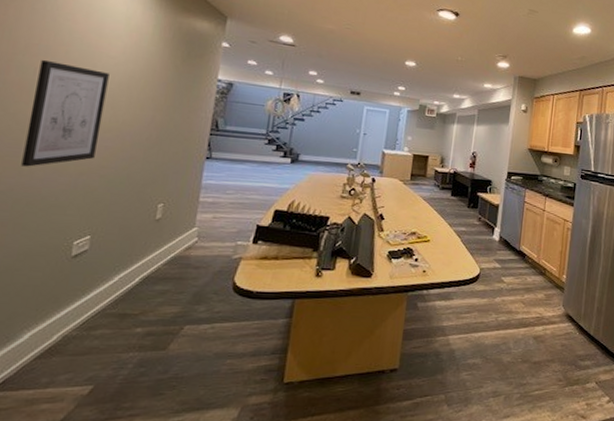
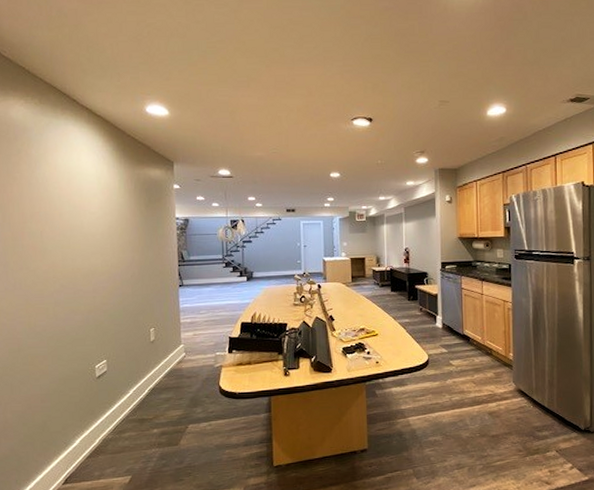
wall art: present [21,59,110,167] -> none [44,223,97,311]

